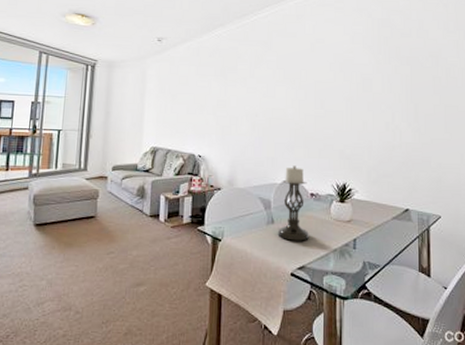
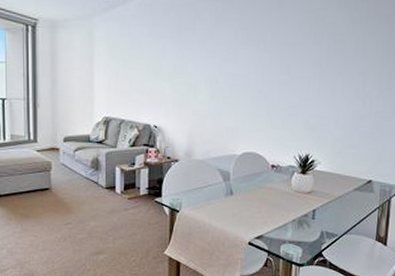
candle holder: present [277,165,309,241] -> none [236,136,268,212]

